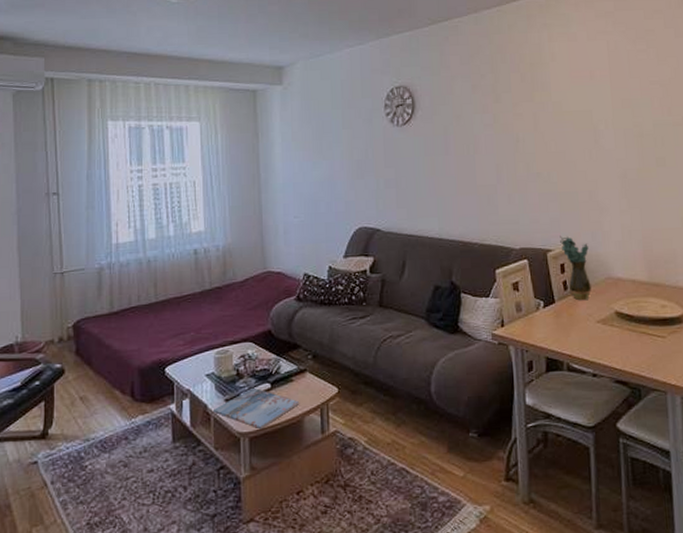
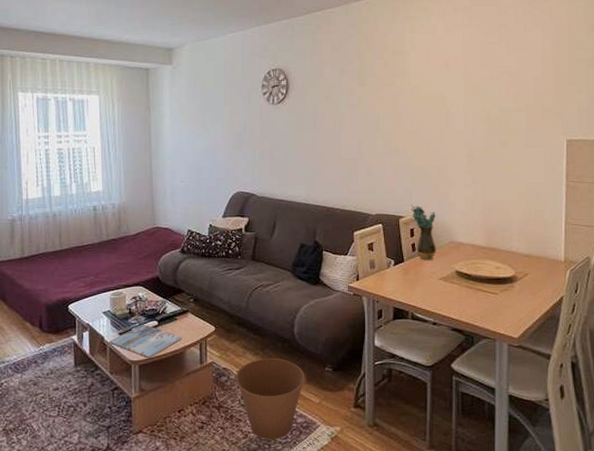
basket: none [363,423,446,524] -> present [235,358,305,439]

